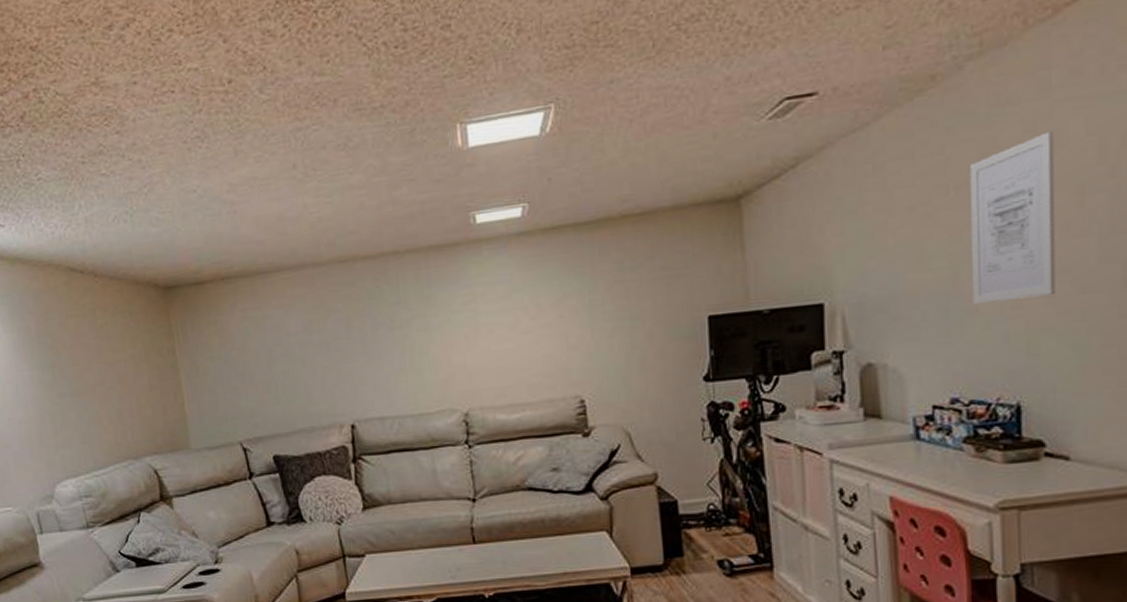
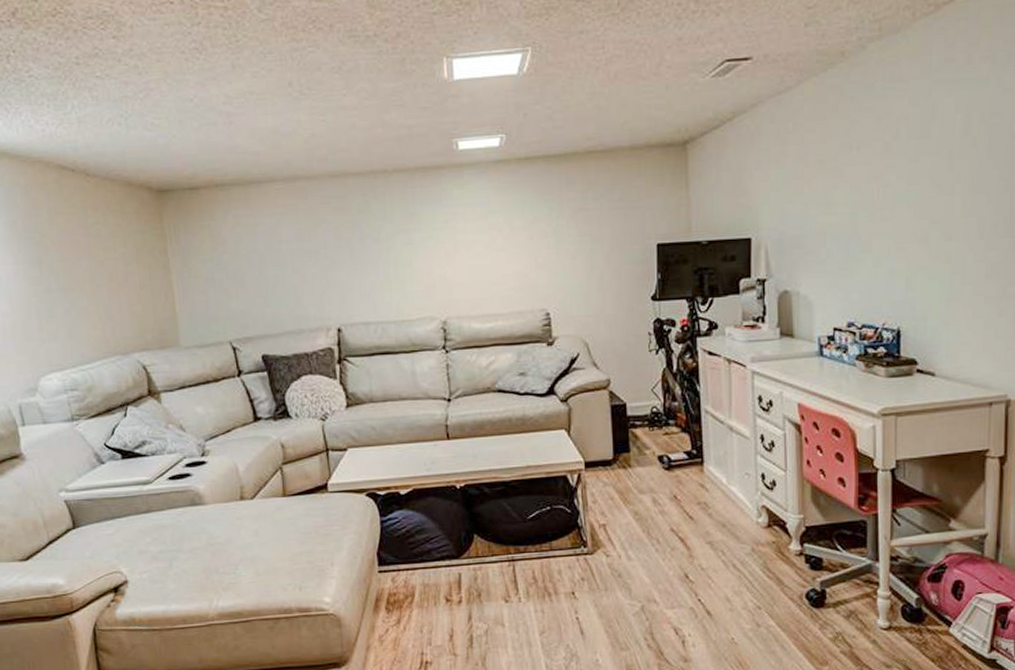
wall art: present [970,131,1055,305] -> none [866,106,933,245]

